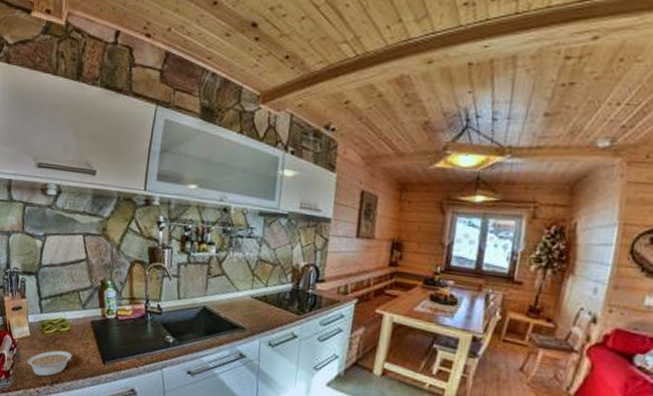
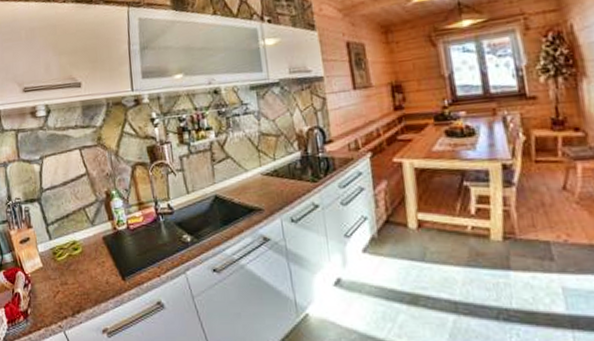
legume: present [27,350,73,377] -> none [43,275,91,308]

